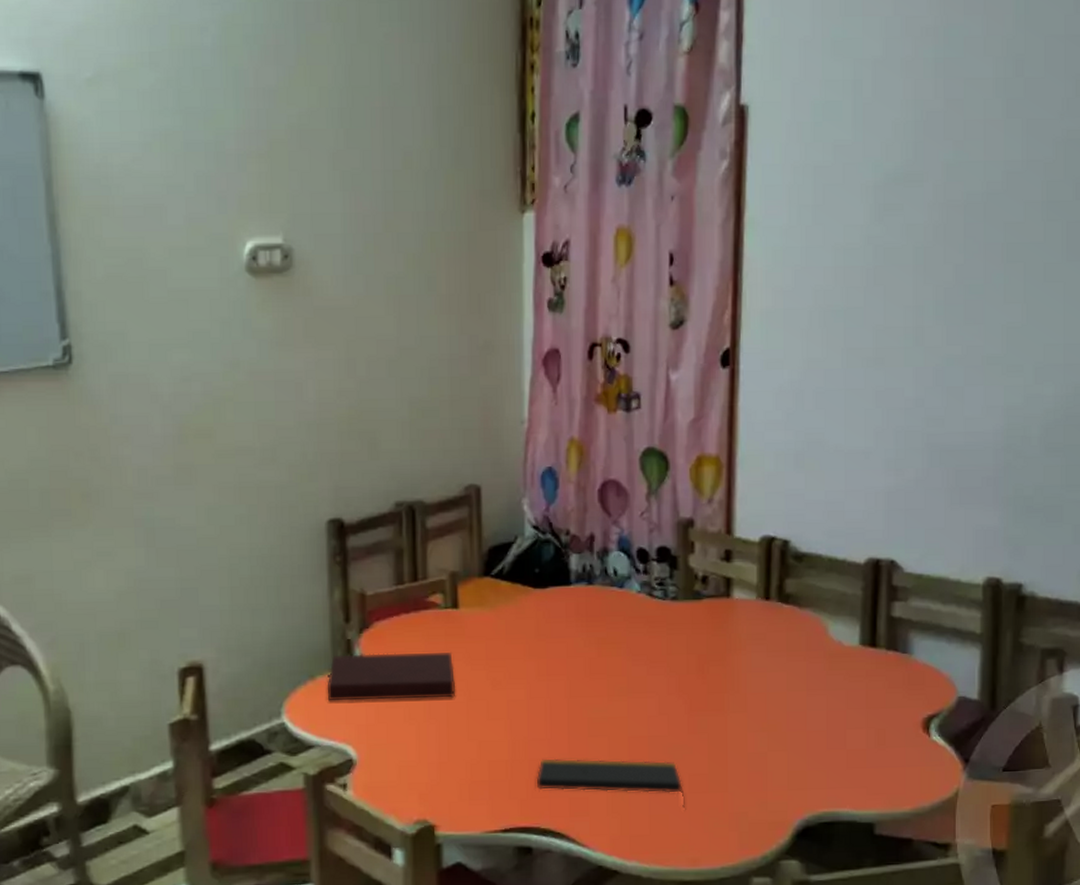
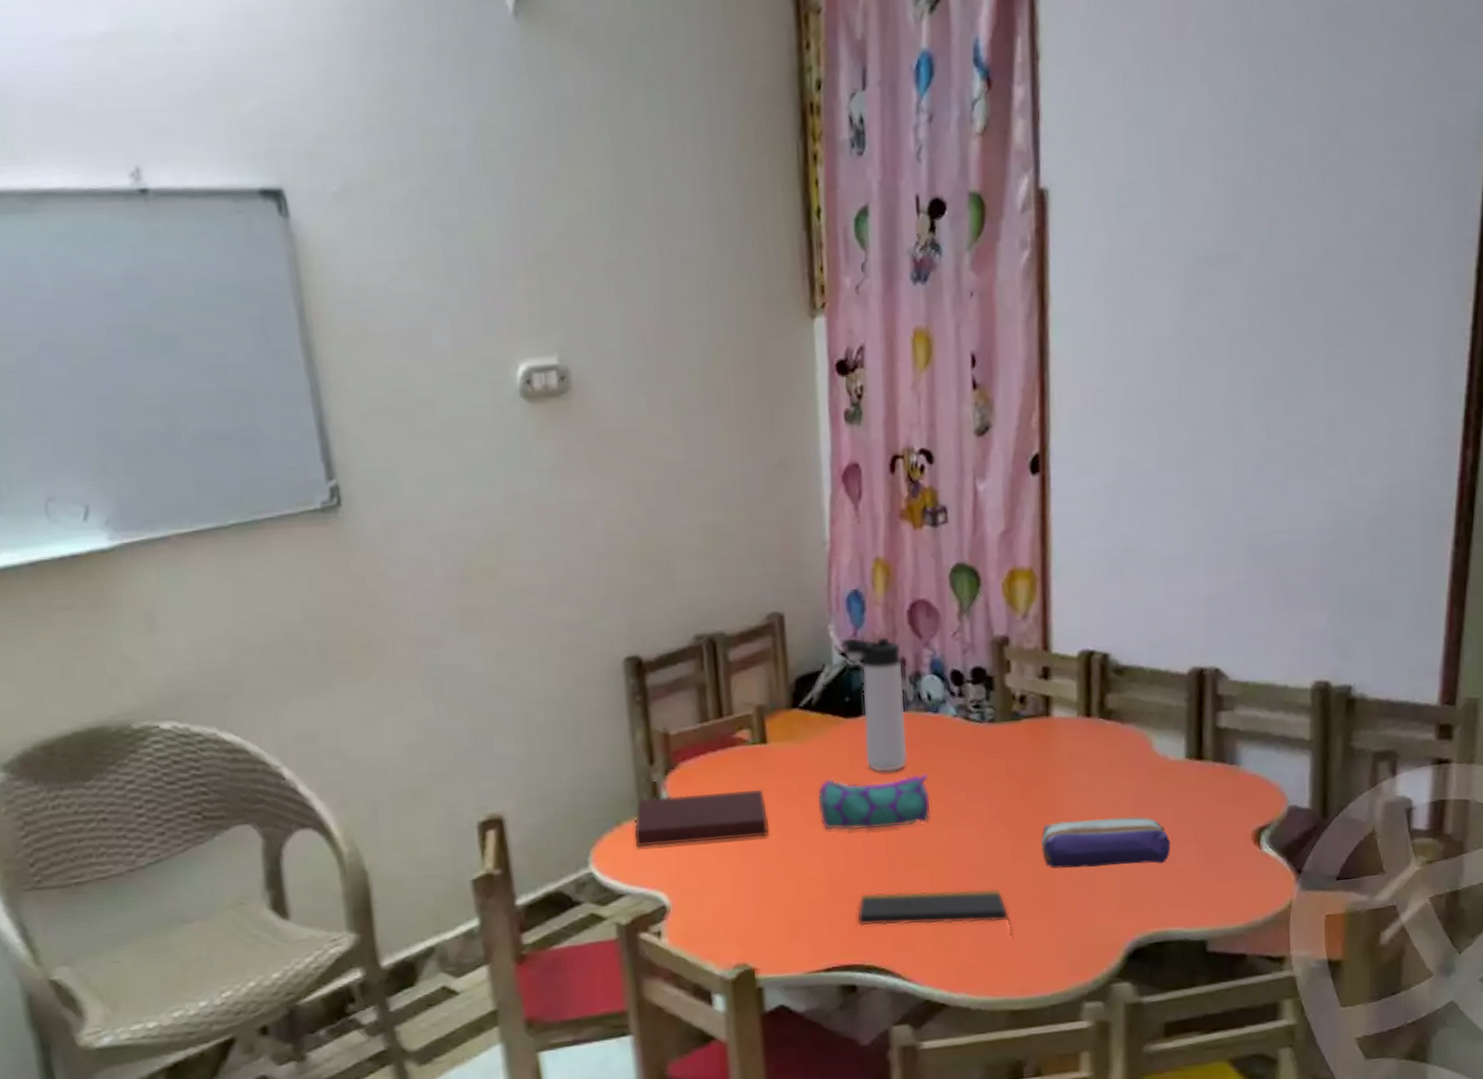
pencil case: none [503,646,612,696] -> present [817,774,931,830]
thermos bottle: none [533,512,592,643] -> present [840,637,908,773]
pencil case: none [717,698,843,745] -> present [1041,816,1171,869]

